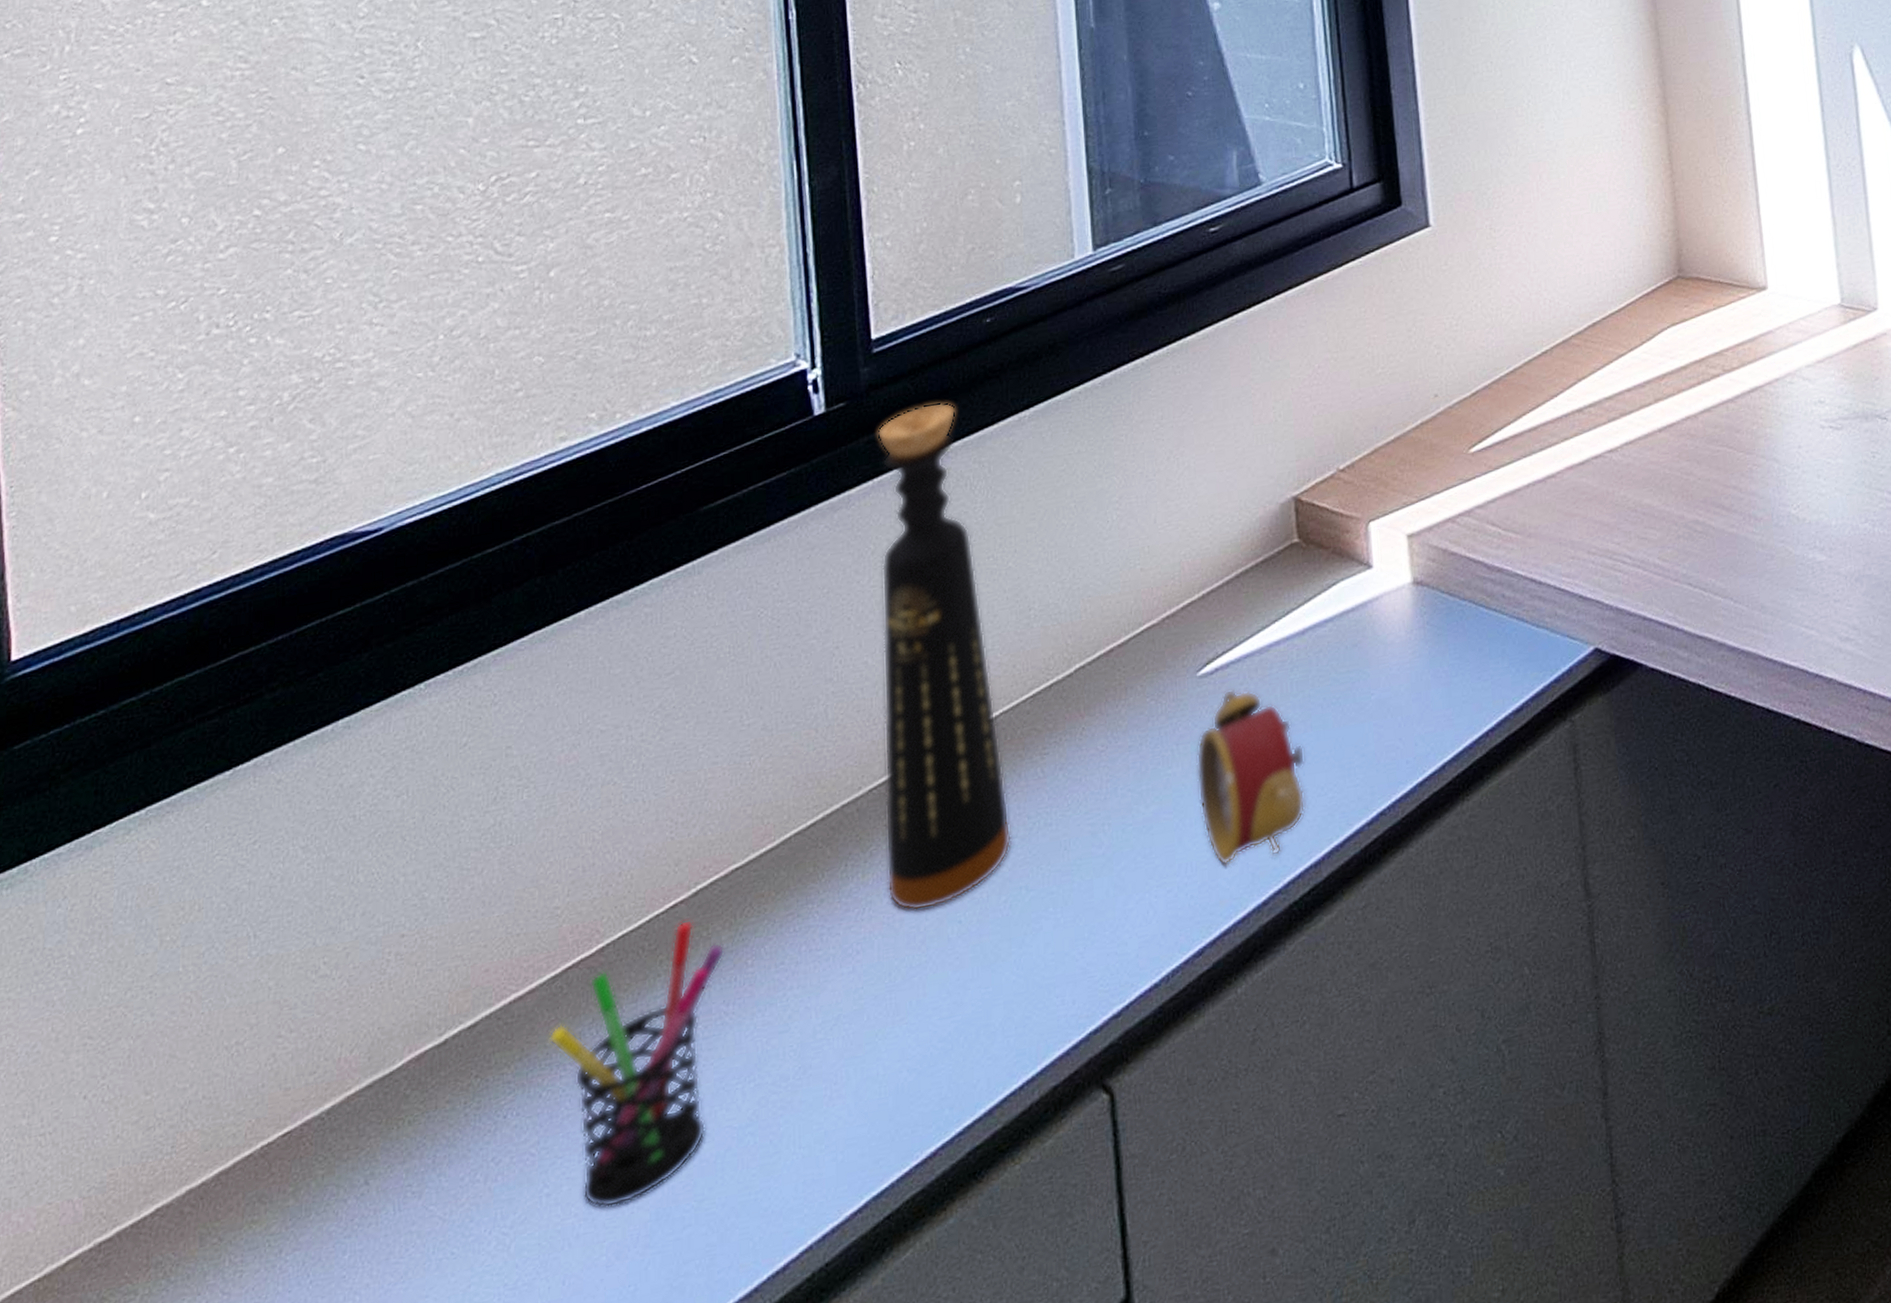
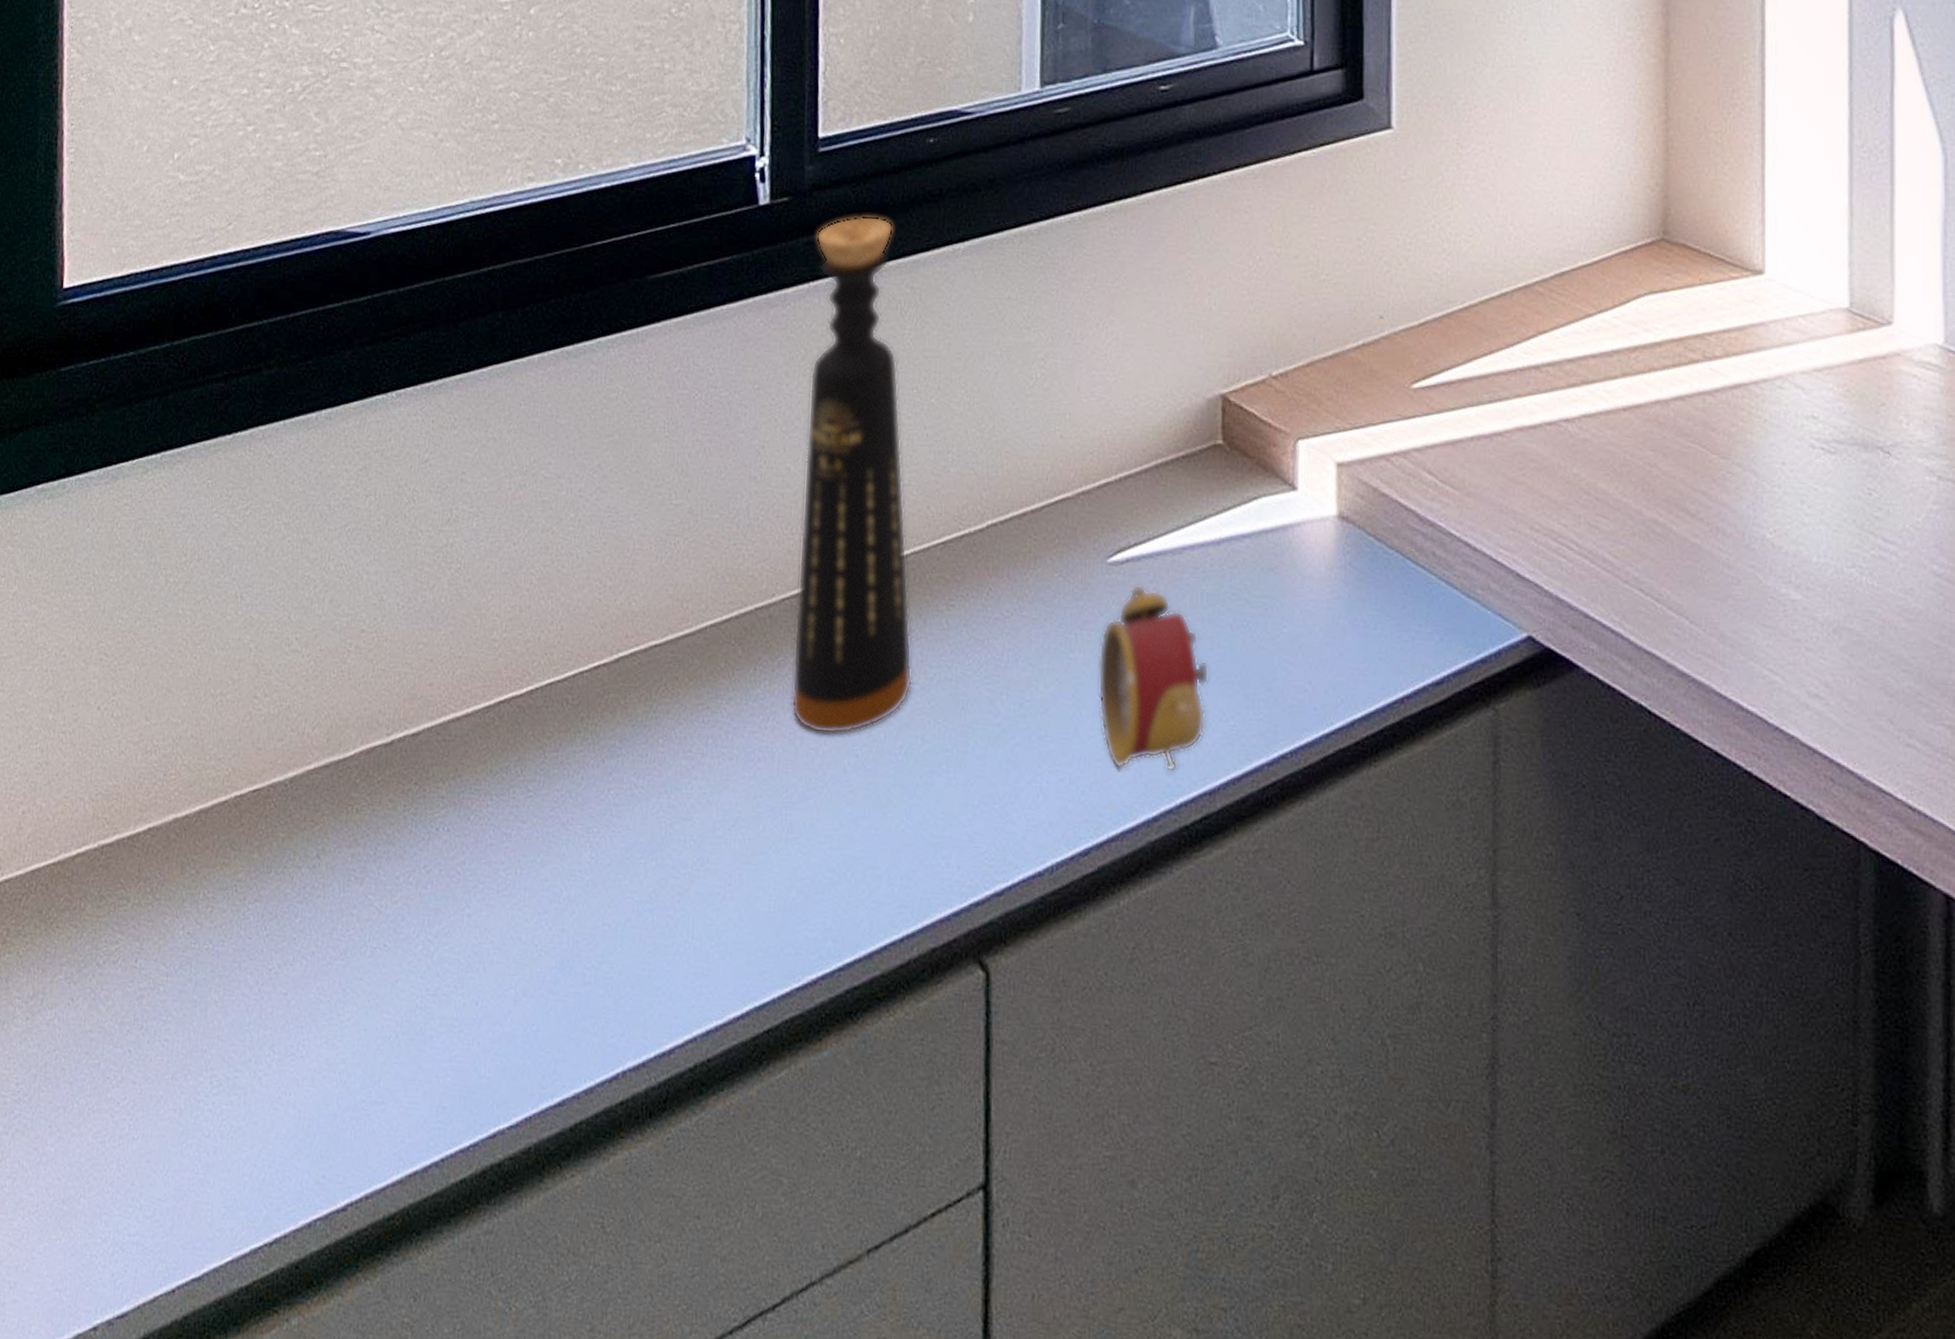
pen holder: present [548,919,725,1208] -> none [479,683,639,945]

